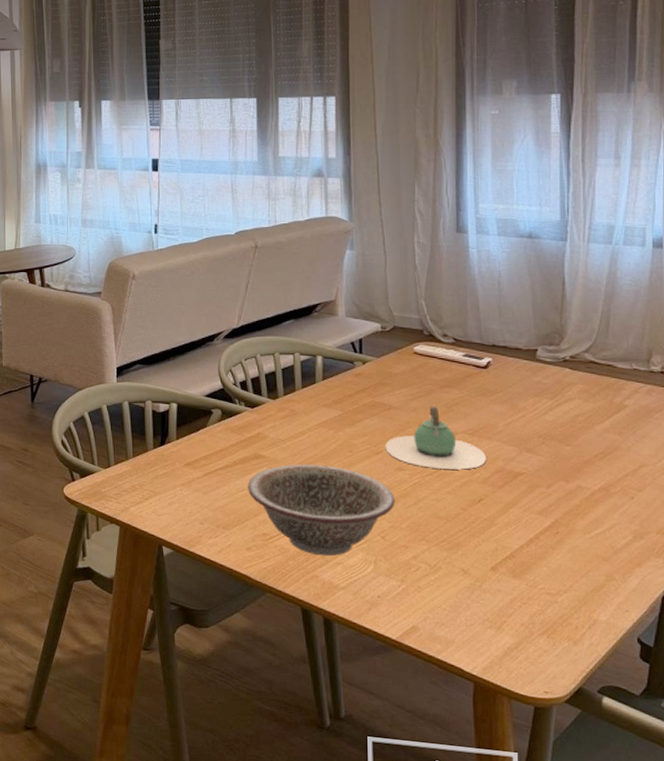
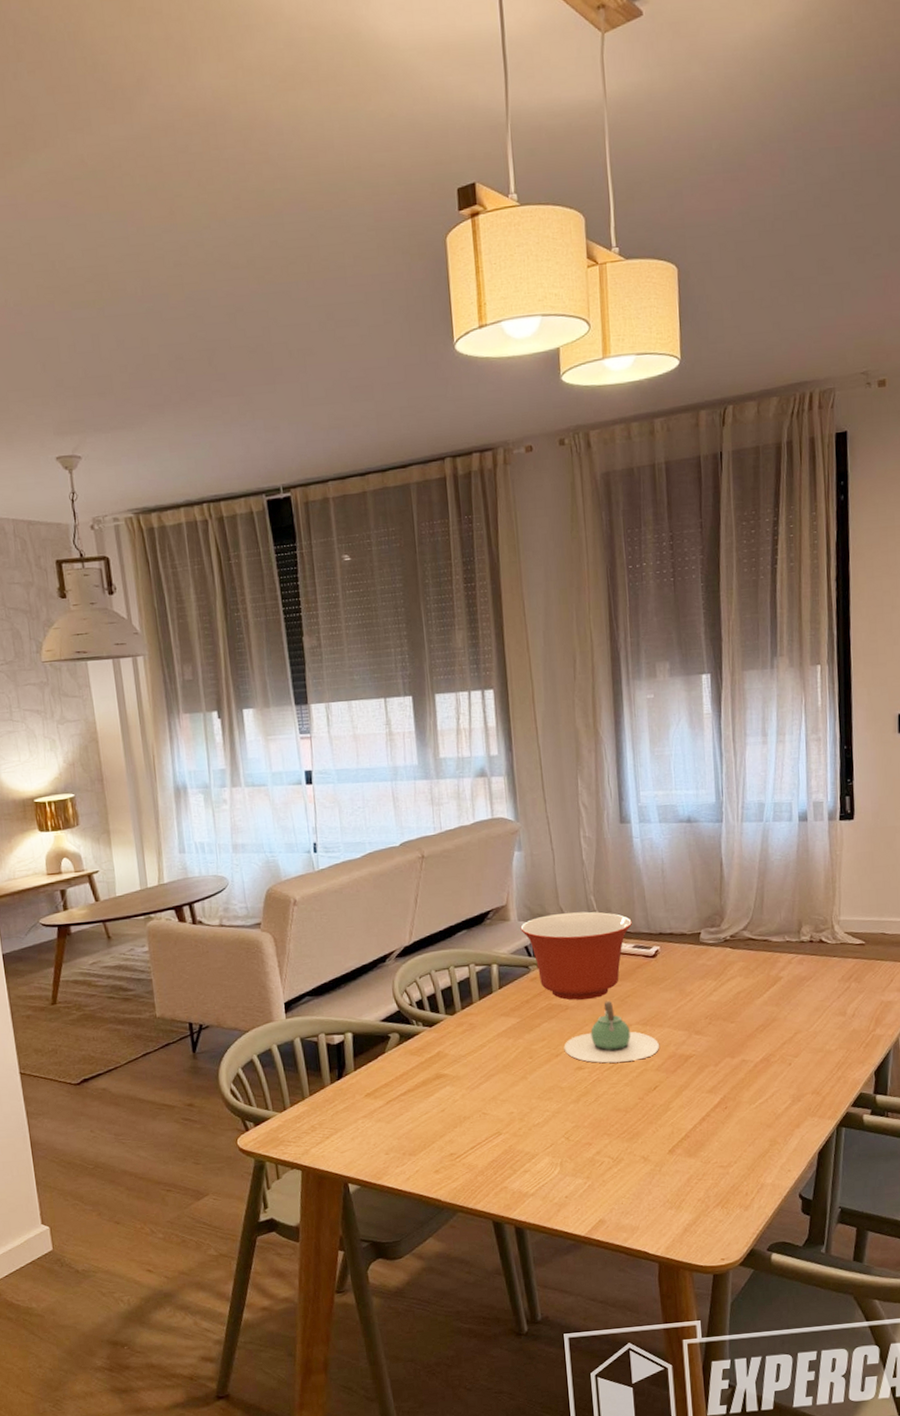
decorative bowl: present [248,464,396,556] -> none [431,1075,577,1167]
mixing bowl: none [348,314,464,402] -> present [520,911,632,1001]

